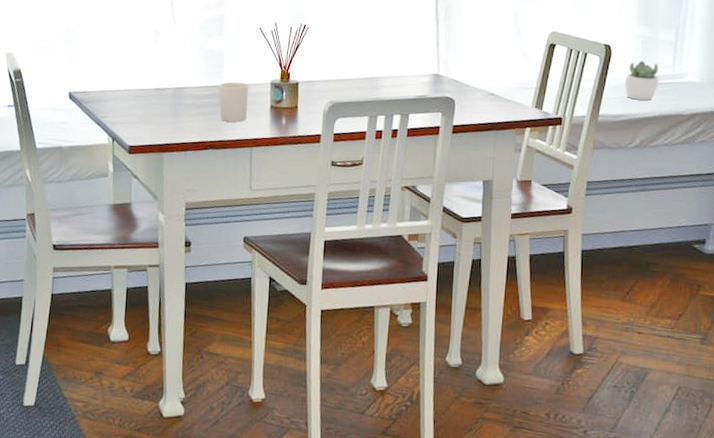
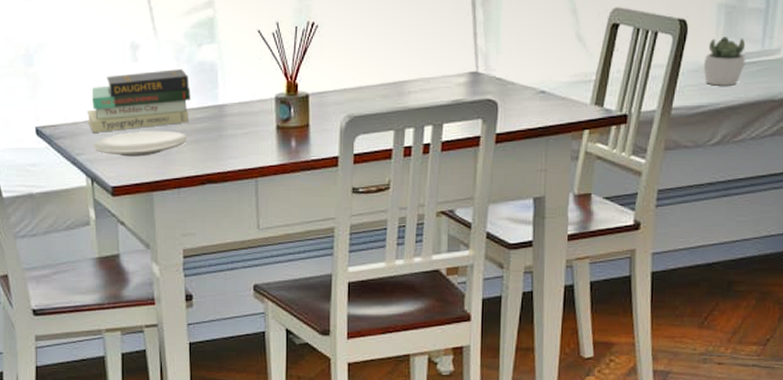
books: none [112,53,201,101] -> present [86,69,191,133]
plate: none [116,102,196,123] -> present [93,131,188,157]
mug: present [218,82,249,122] -> none [212,100,249,149]

